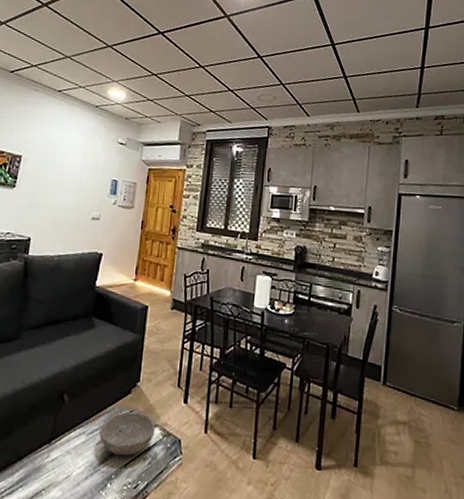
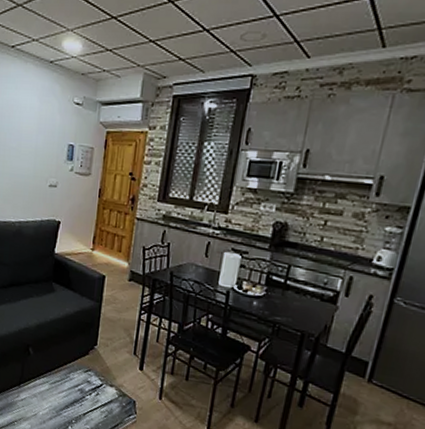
bowl: present [99,412,156,456] -> none [60,369,112,407]

